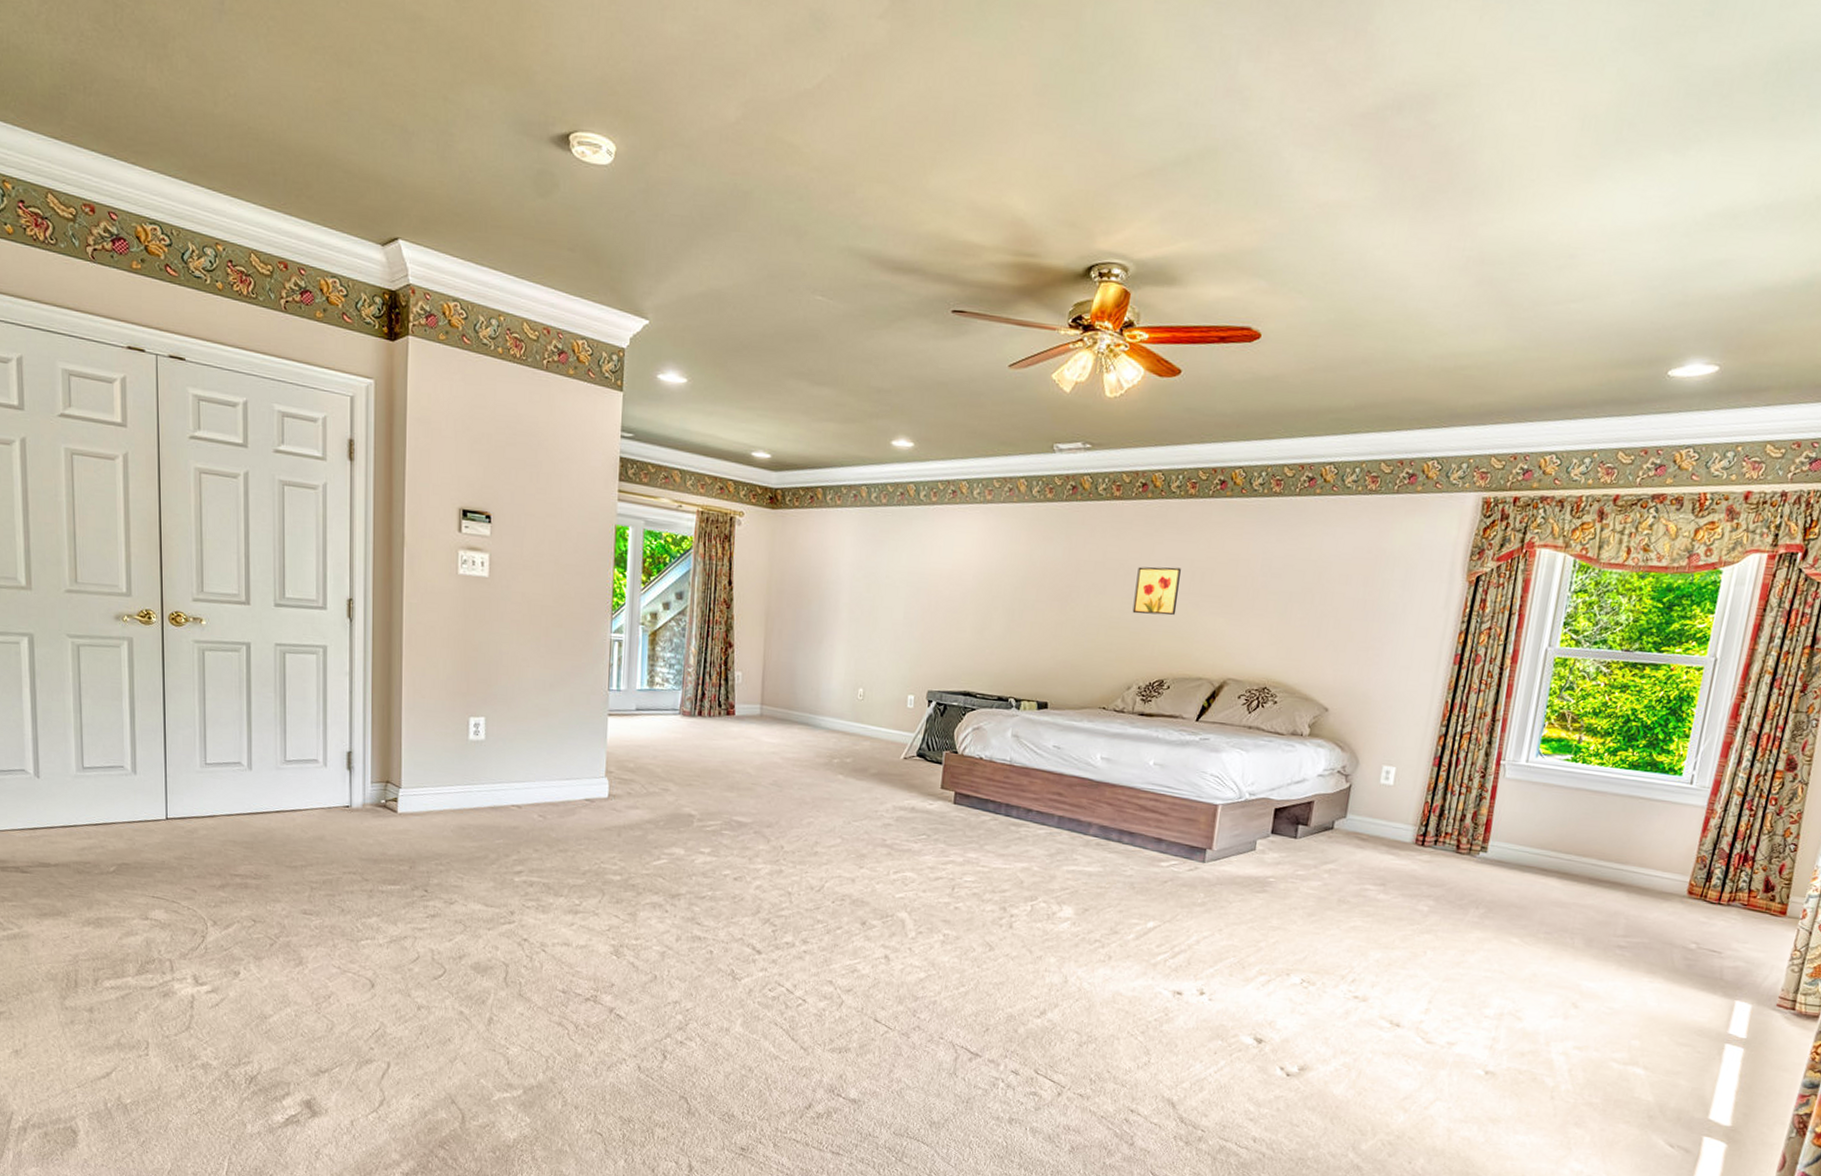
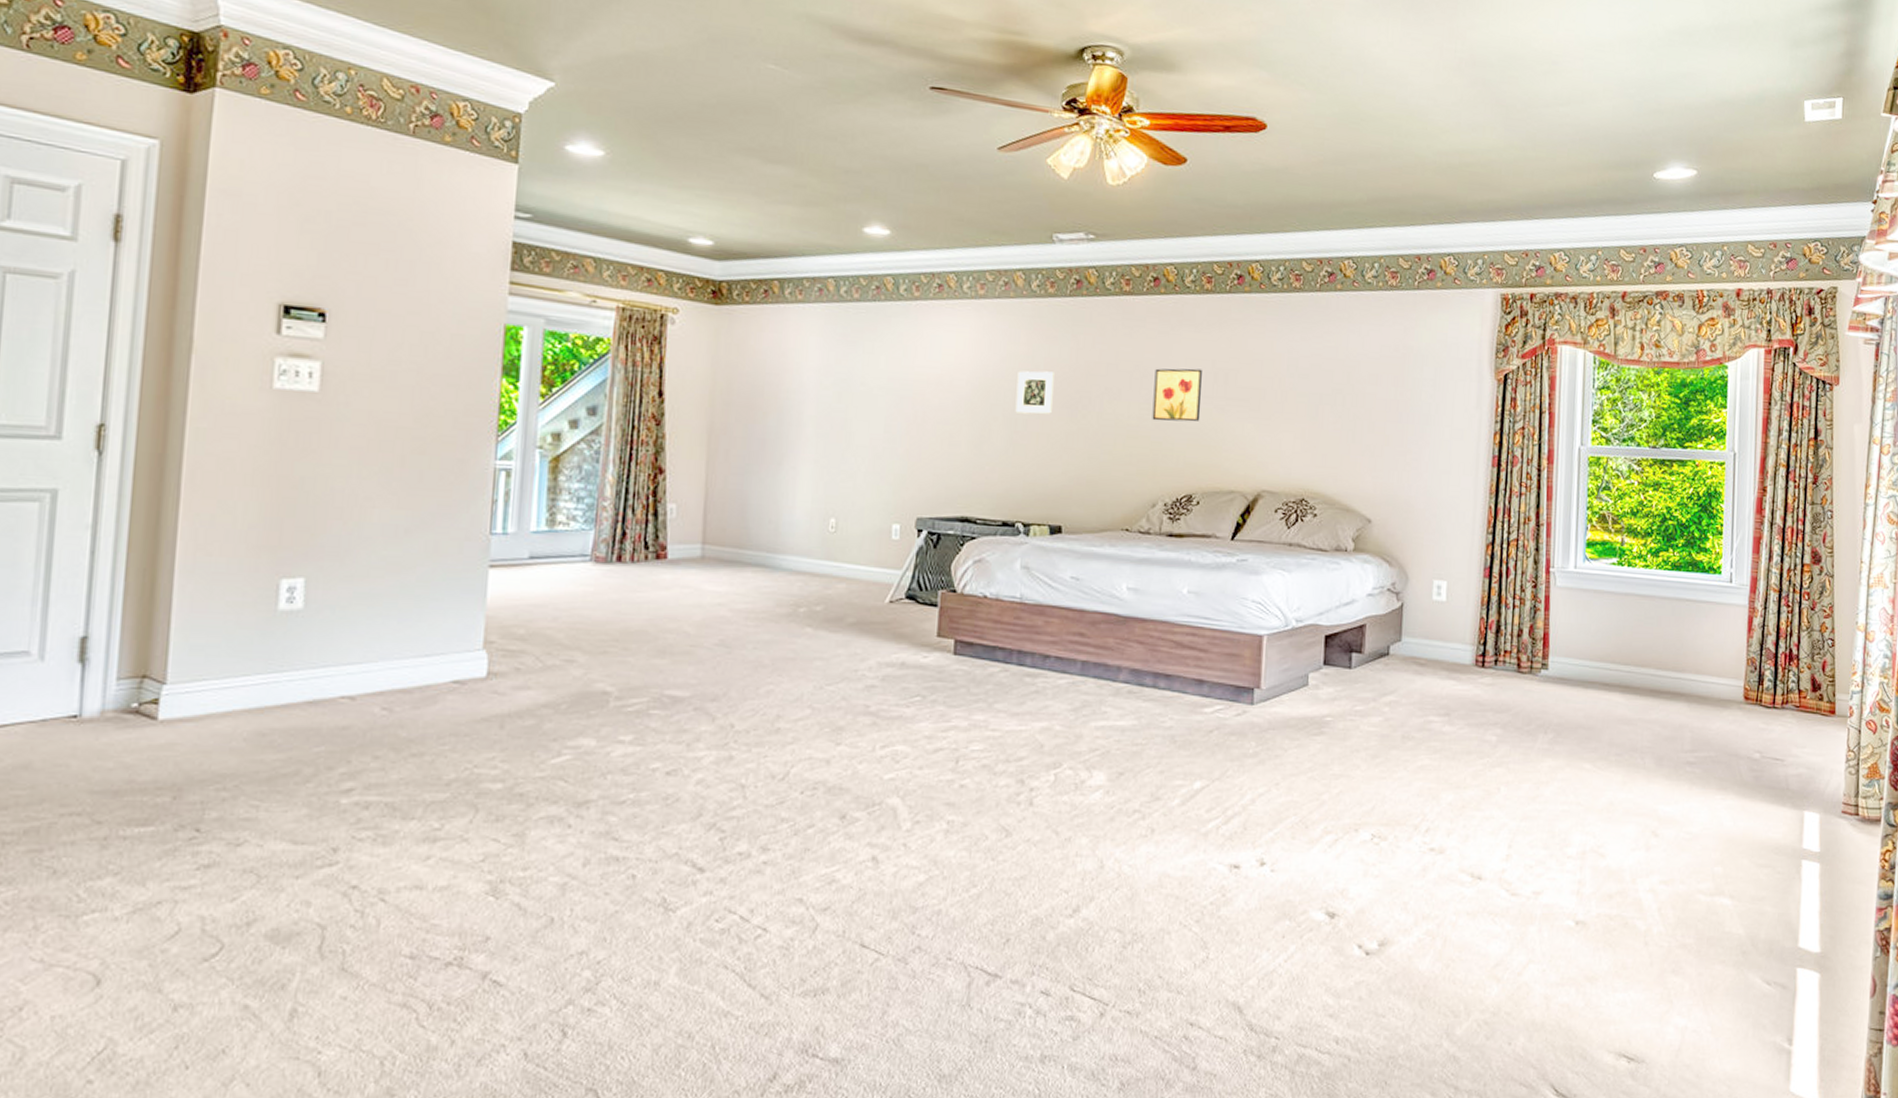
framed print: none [1013,567,1049,606] -> present [1015,371,1054,415]

